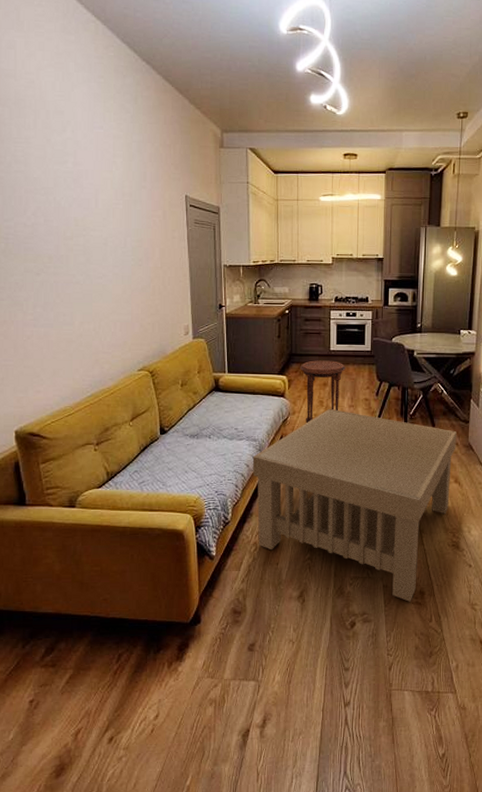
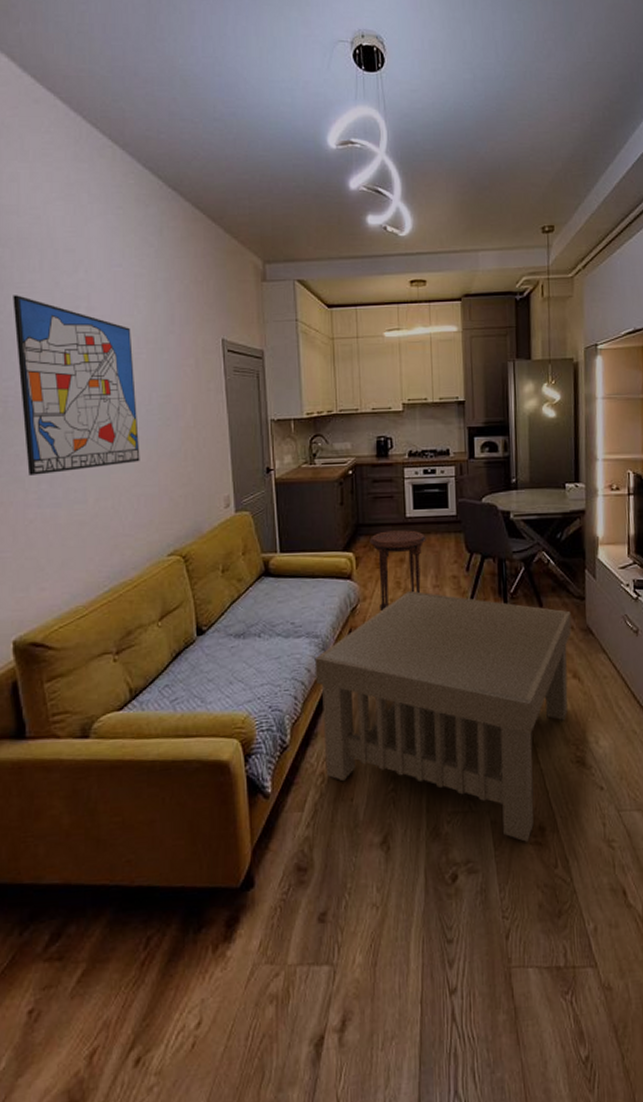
wall art: none [12,148,117,301] -> present [13,295,140,475]

